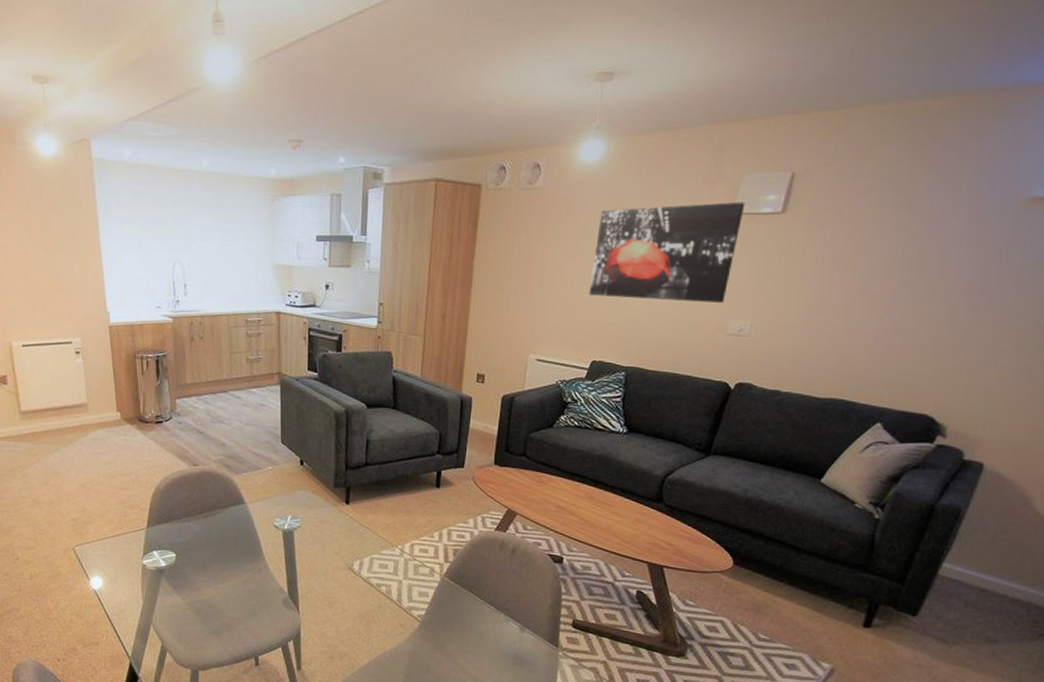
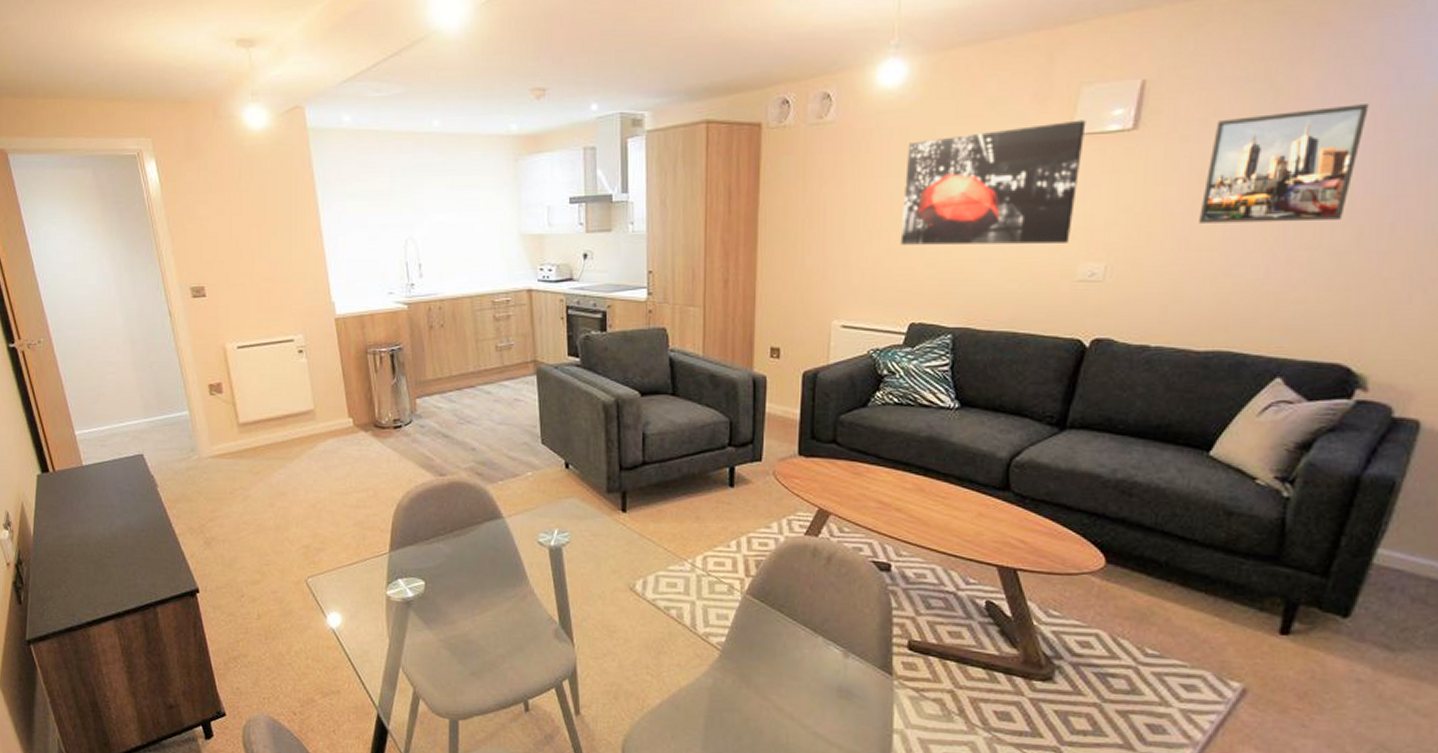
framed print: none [828,206,967,299] -> present [1199,104,1369,223]

